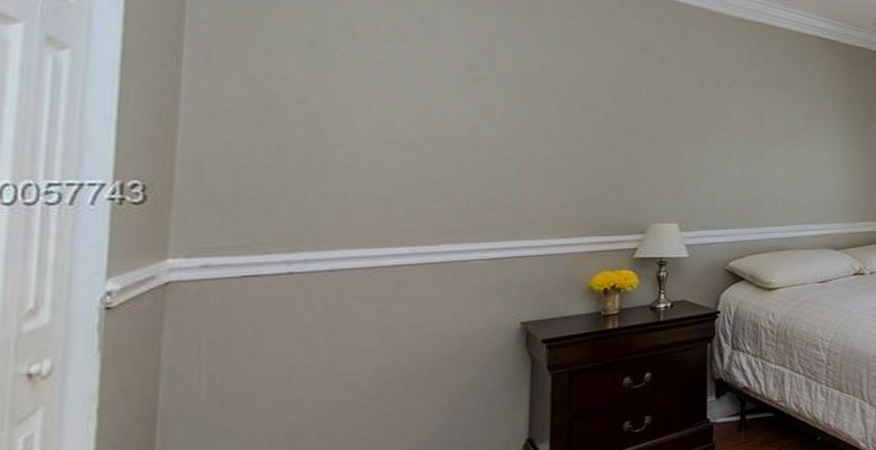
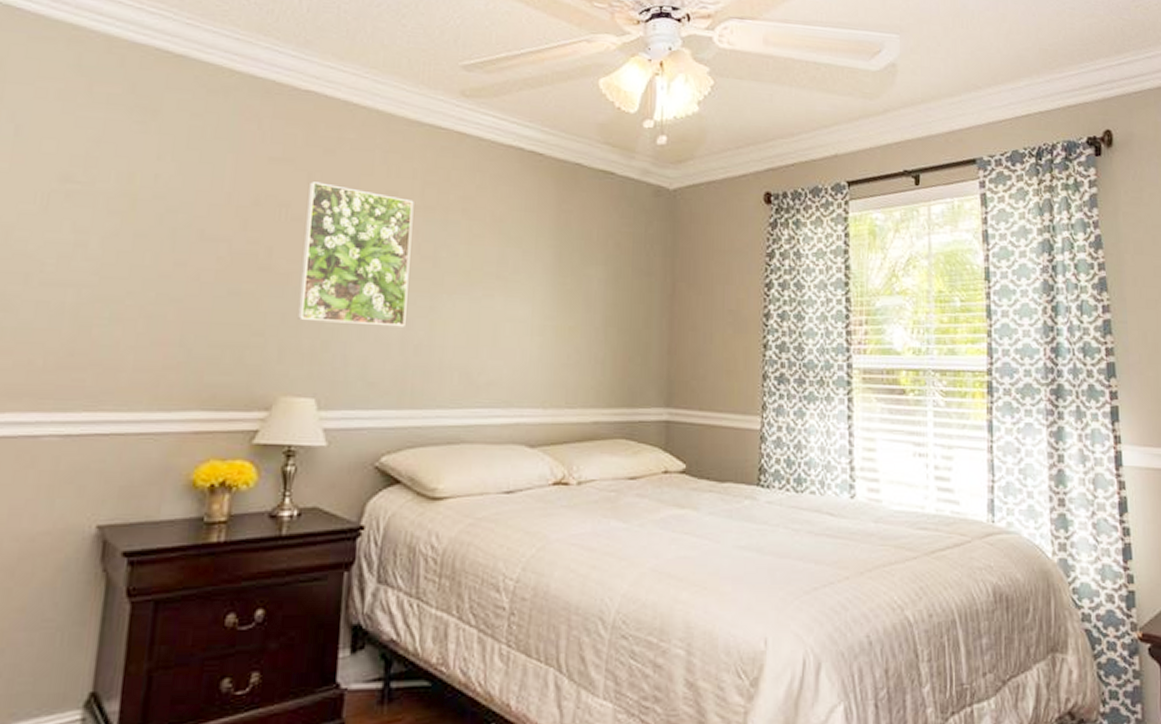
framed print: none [661,65,742,170] -> present [298,181,414,327]

